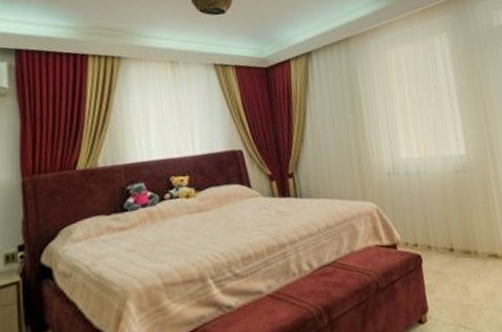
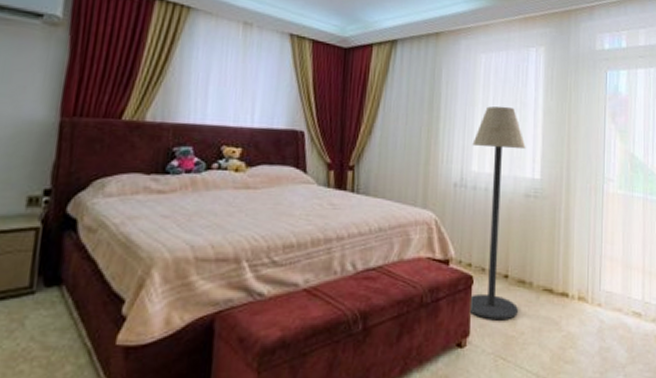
floor lamp: none [397,93,469,293] -> present [469,106,526,321]

